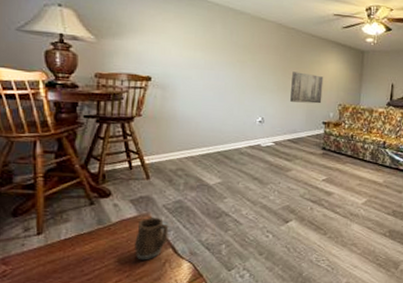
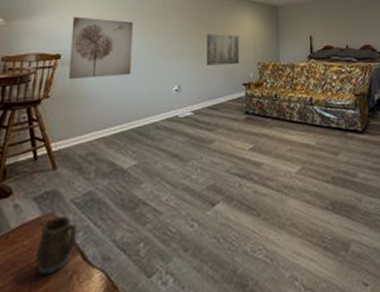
wall art: none [159,41,221,104] -> present [68,16,133,79]

